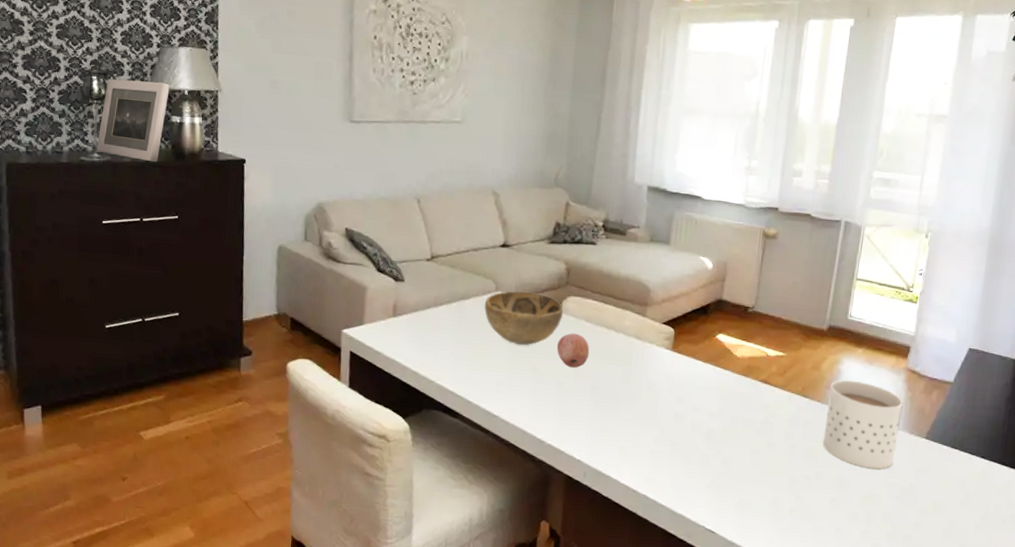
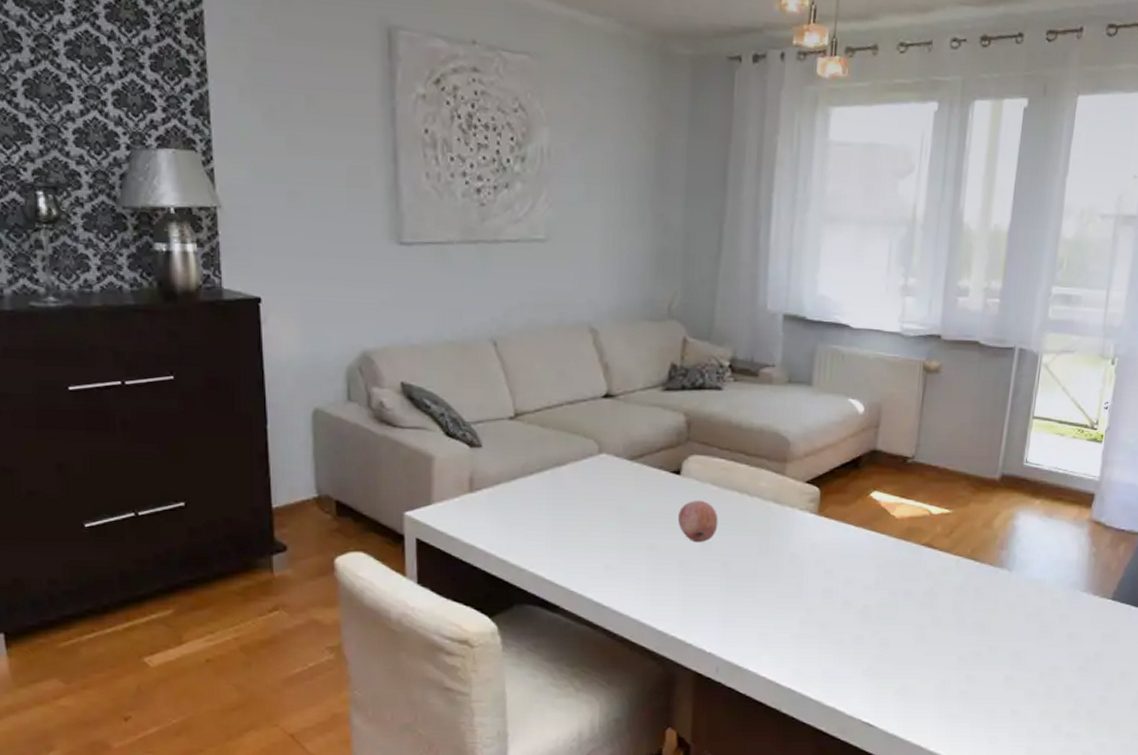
picture frame: present [96,78,170,163] -> none [50,194,149,306]
decorative bowl: present [484,291,563,346] -> none [585,452,685,519]
mug: present [823,379,904,469] -> none [996,537,1087,638]

